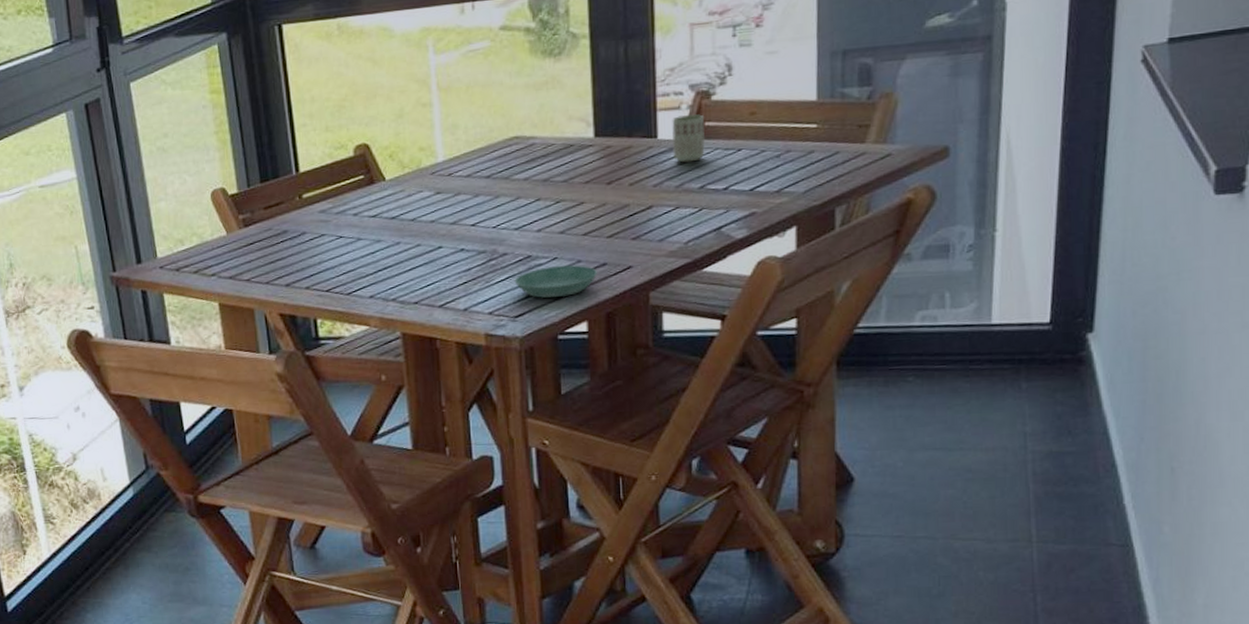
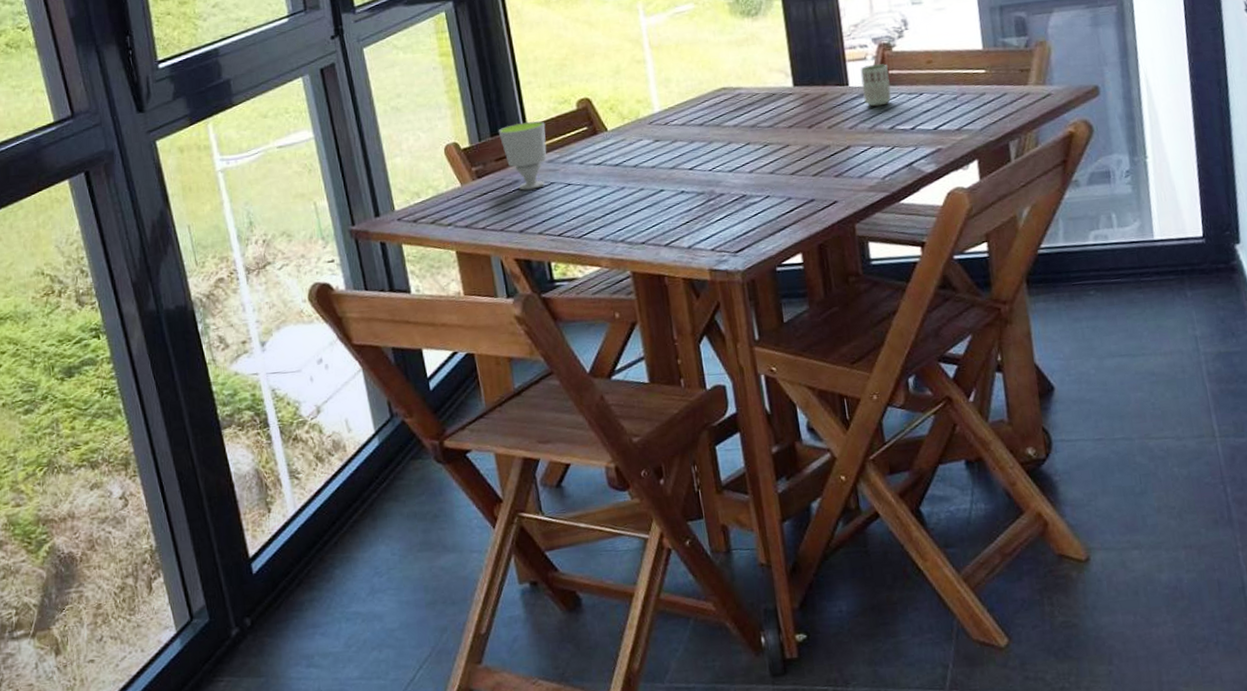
cup: none [268,167,319,242] -> present [498,121,547,190]
saucer: present [514,265,597,298] -> none [732,202,807,234]

